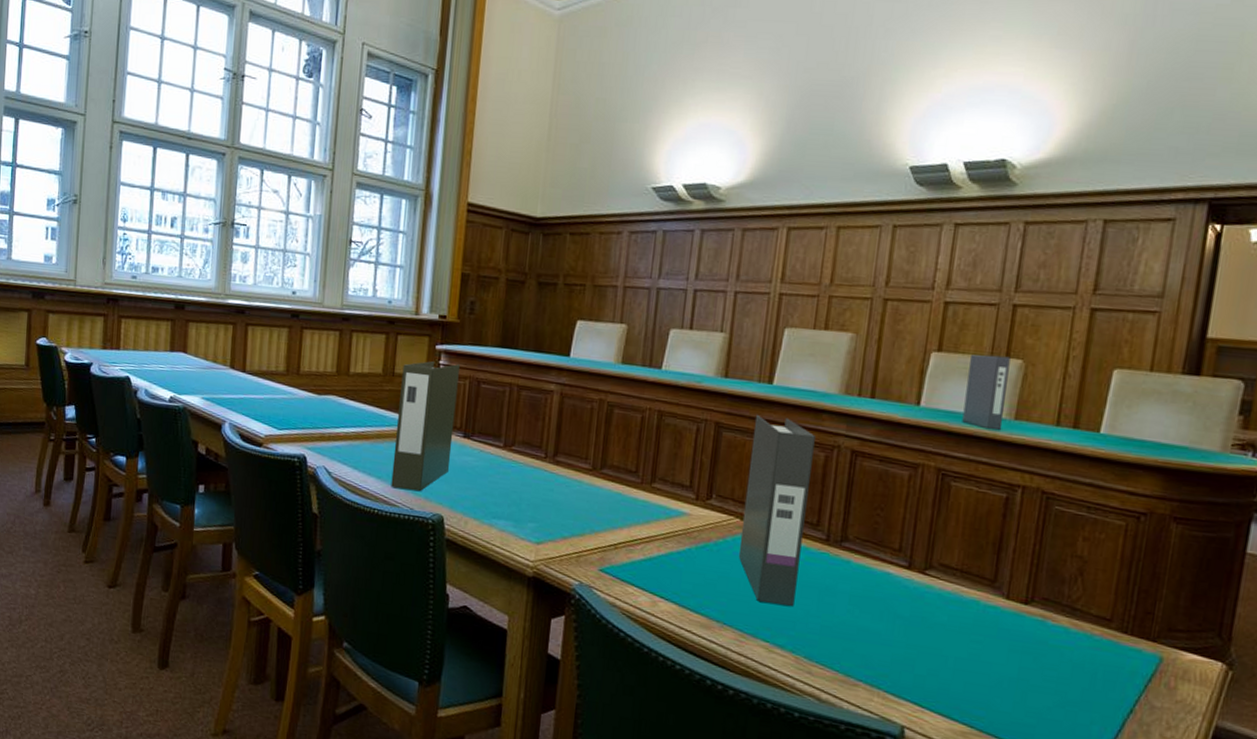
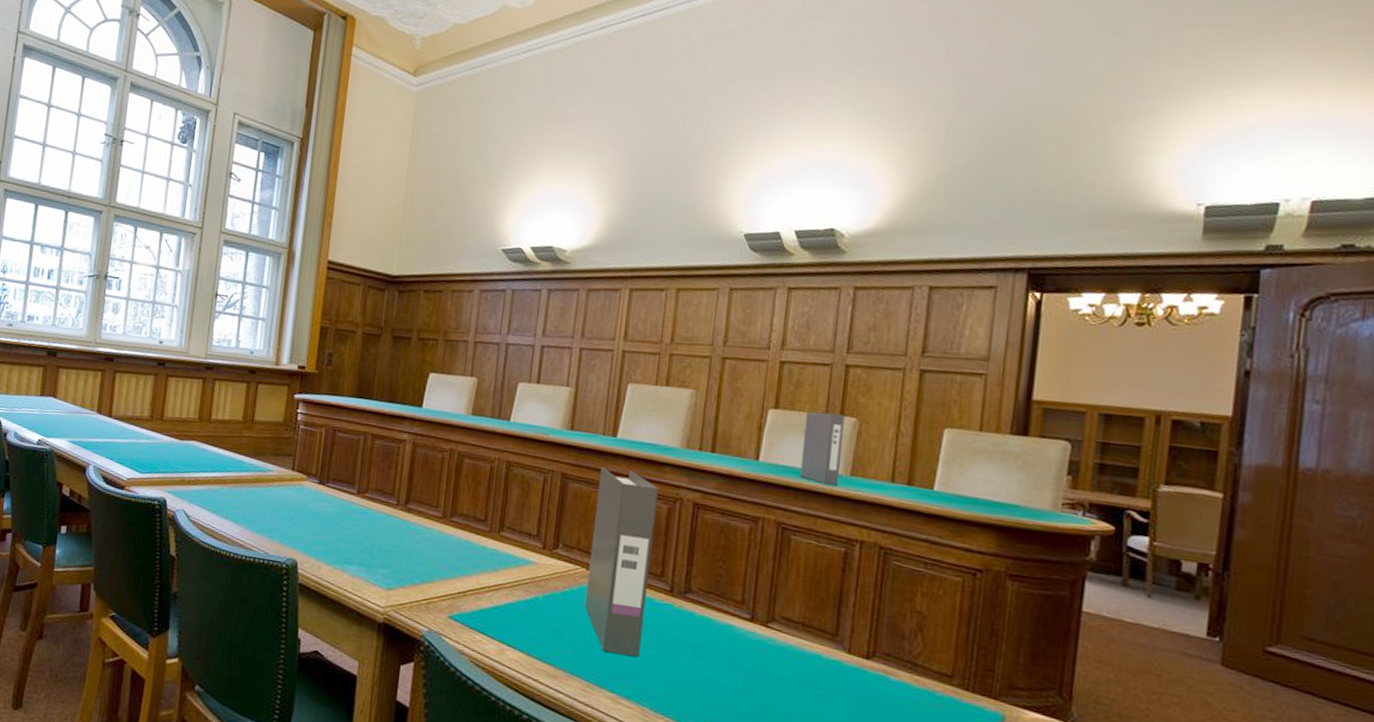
binder: present [391,361,460,492] -> none [247,409,317,536]

